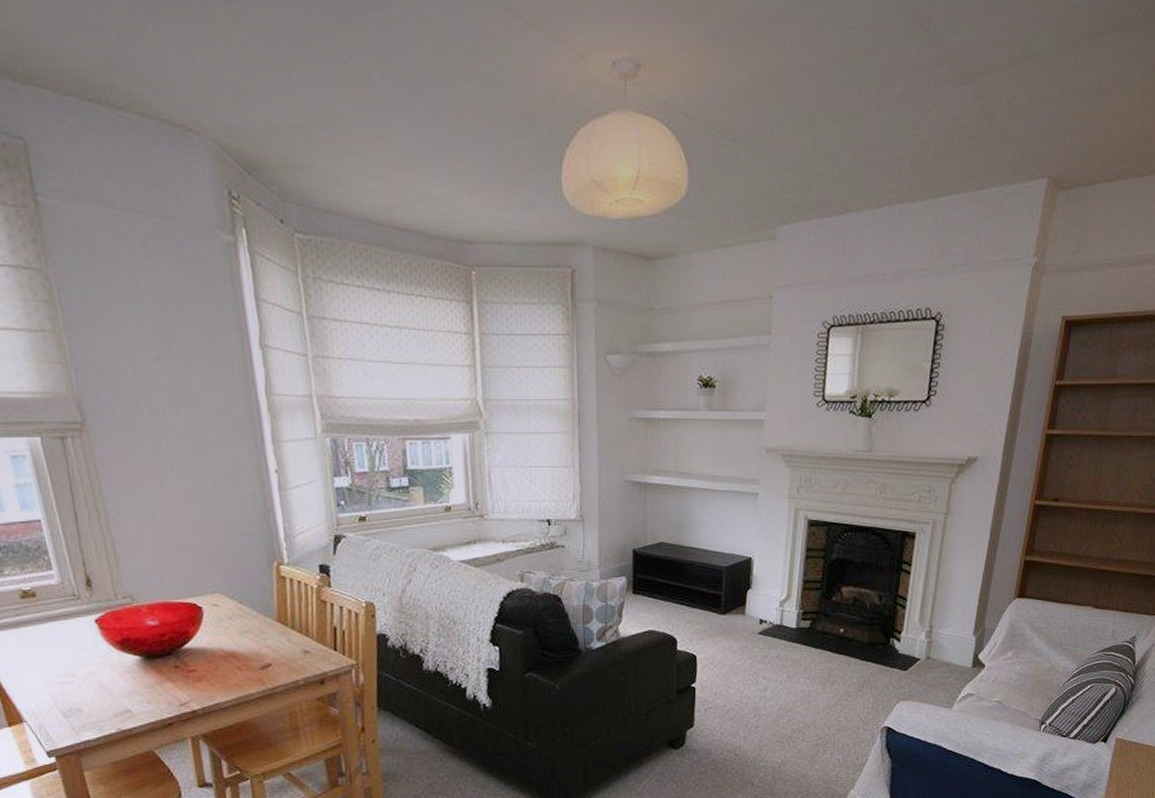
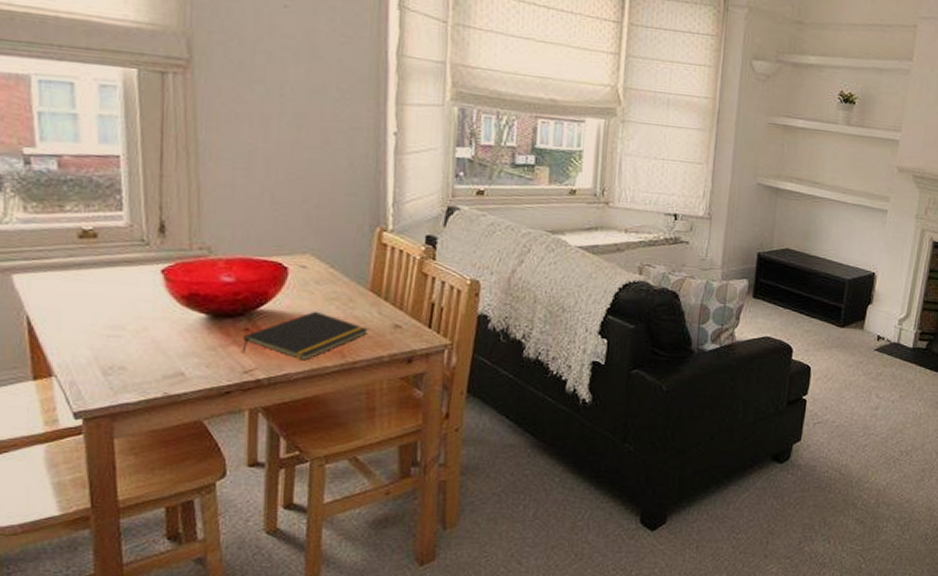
notepad: none [174,644,282,691] -> present [242,311,368,361]

